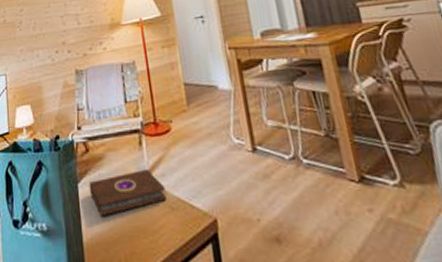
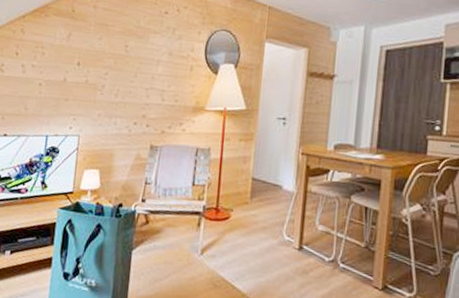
book: present [89,168,167,218] -> none [142,248,213,283]

